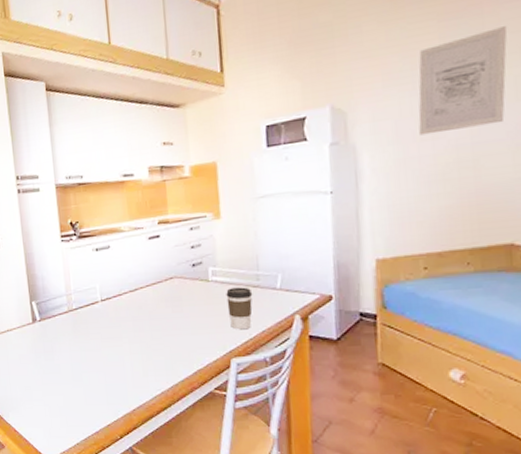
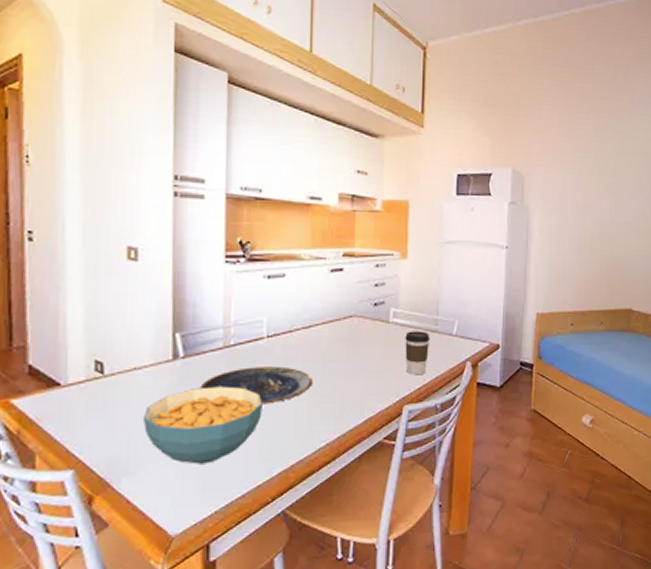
cereal bowl: none [17,342,104,405] -> present [142,386,262,464]
plate: none [54,325,144,358] -> present [200,366,313,404]
wall art: present [418,26,508,136] -> none [576,133,638,210]

